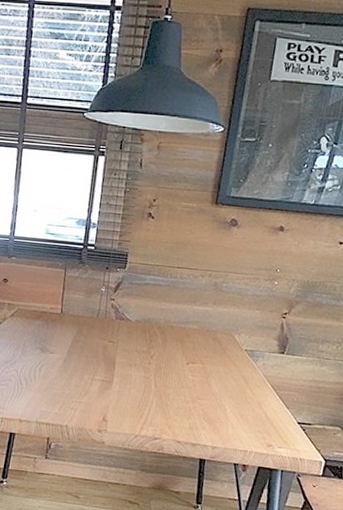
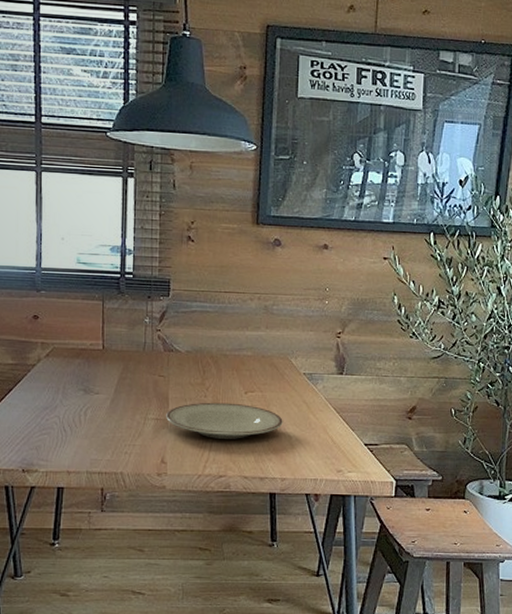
plate: none [111,369,220,406] -> present [166,402,283,439]

